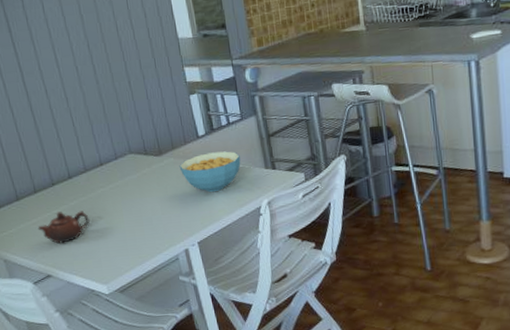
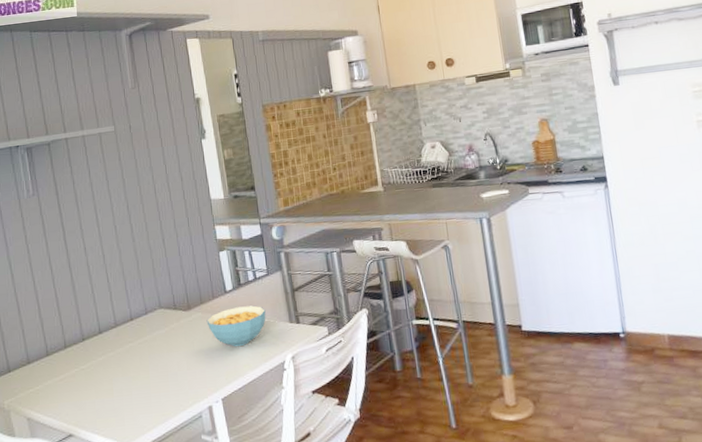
teapot: present [38,211,90,244] -> none [64,366,116,401]

